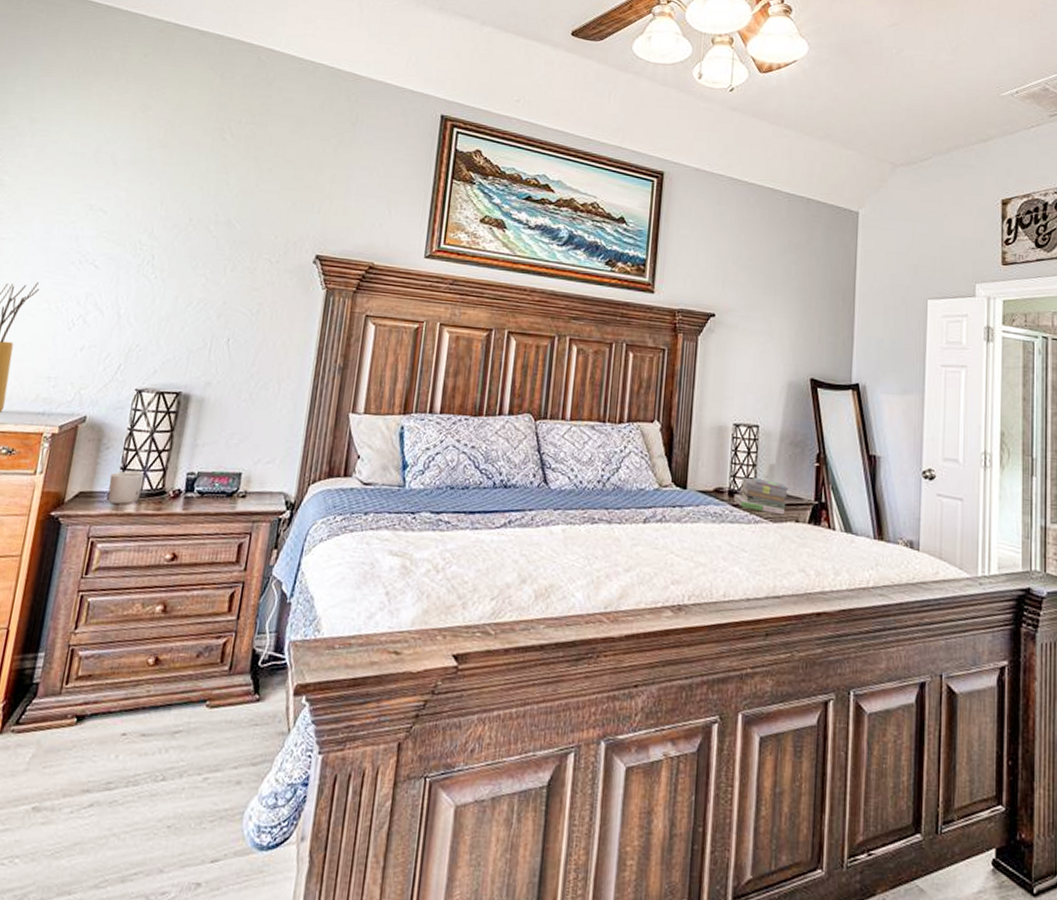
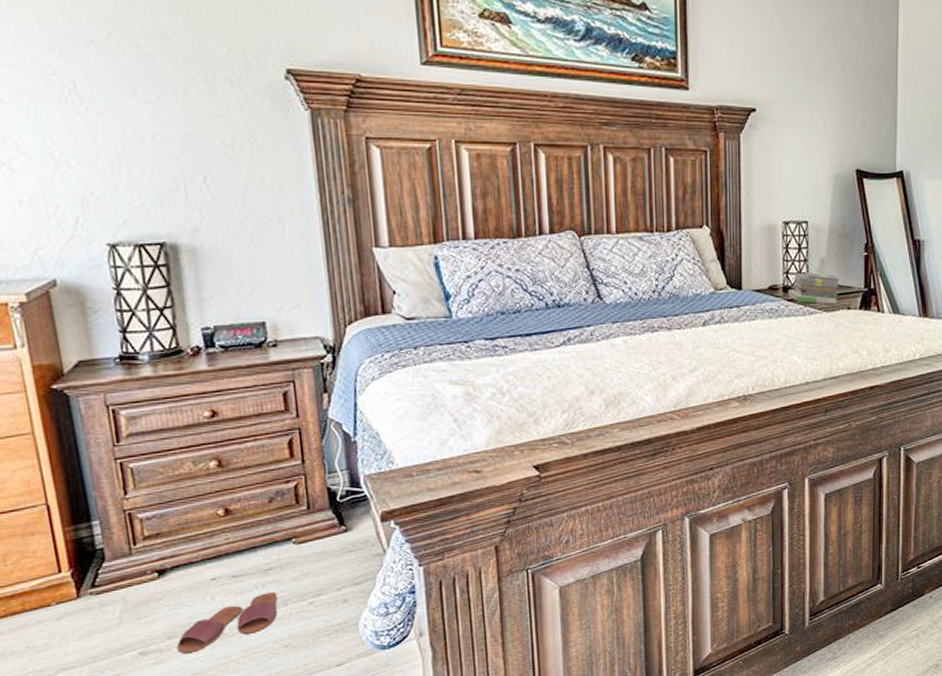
slippers: none [68,759,177,818] -> present [177,592,278,654]
mug: present [107,471,144,504] -> none [109,334,154,369]

